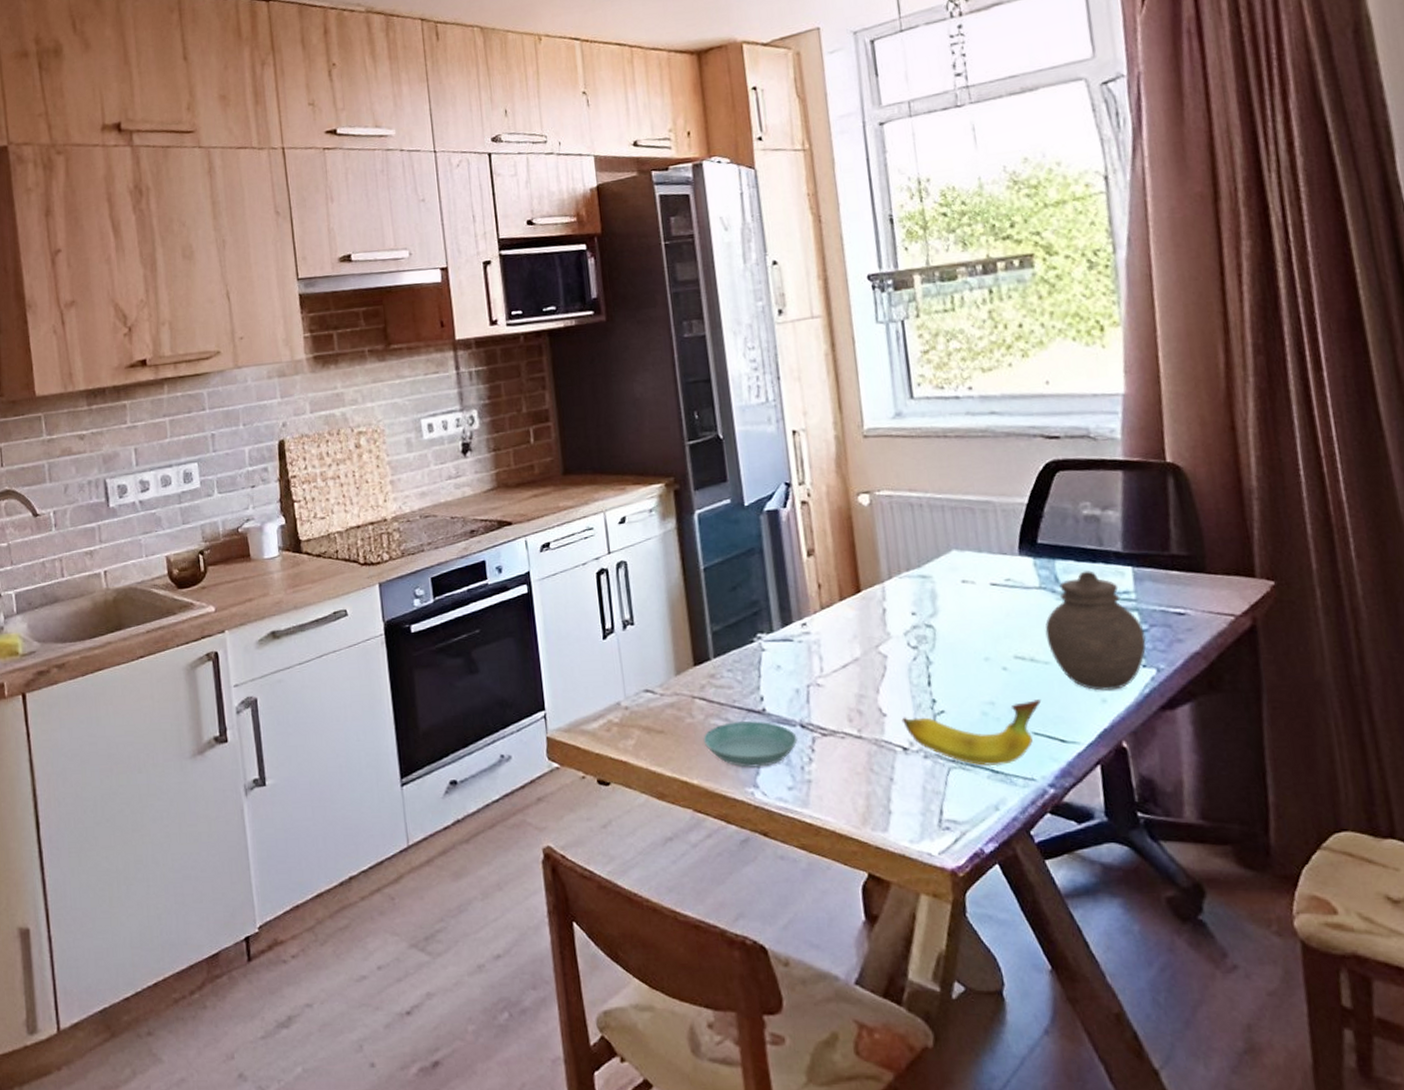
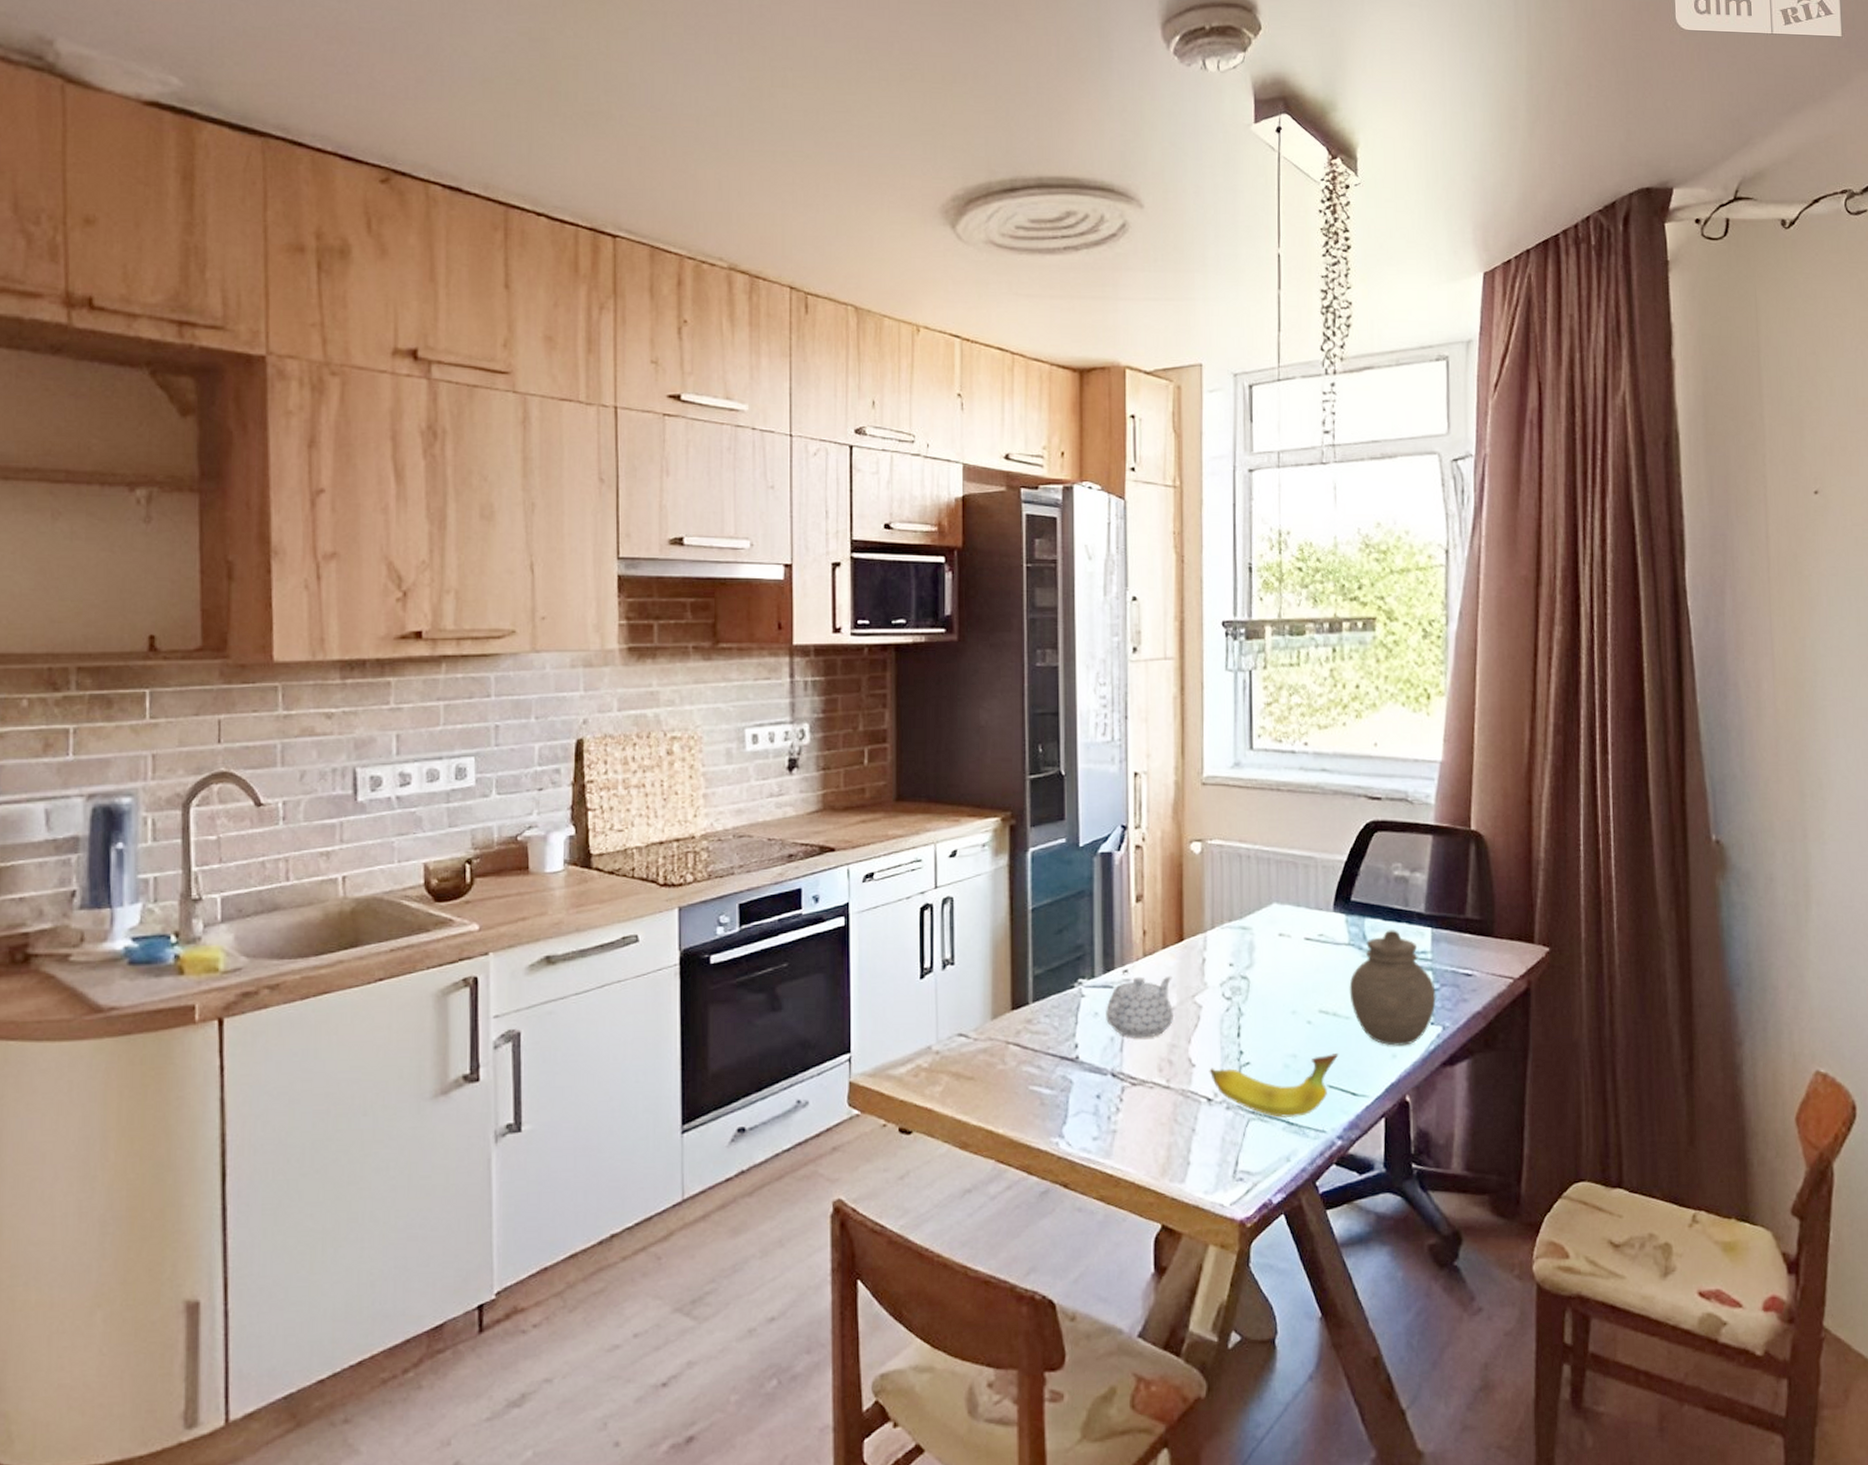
saucer: present [703,720,798,768] -> none [1013,1068,1107,1117]
teapot: none [788,627,859,690] -> present [1106,975,1173,1039]

